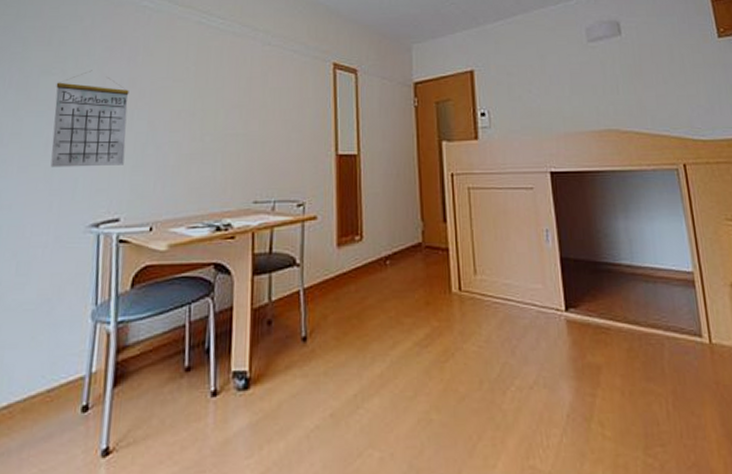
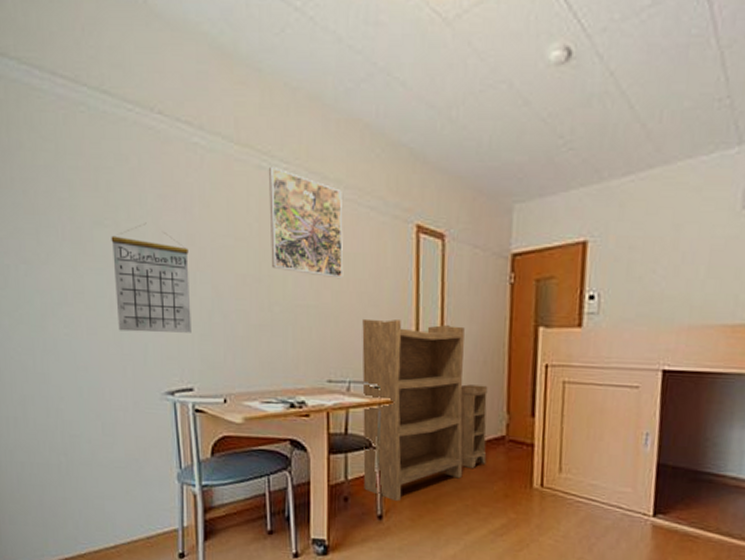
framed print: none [205,21,270,110] -> present [268,166,344,279]
bookshelf: none [286,142,406,321] -> present [362,318,488,502]

